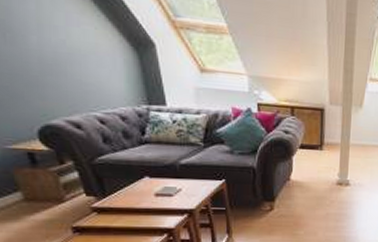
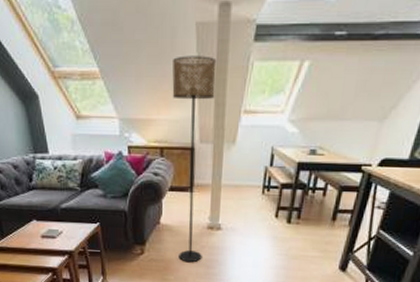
floor lamp: none [303,22,345,217] -> present [172,55,217,263]

